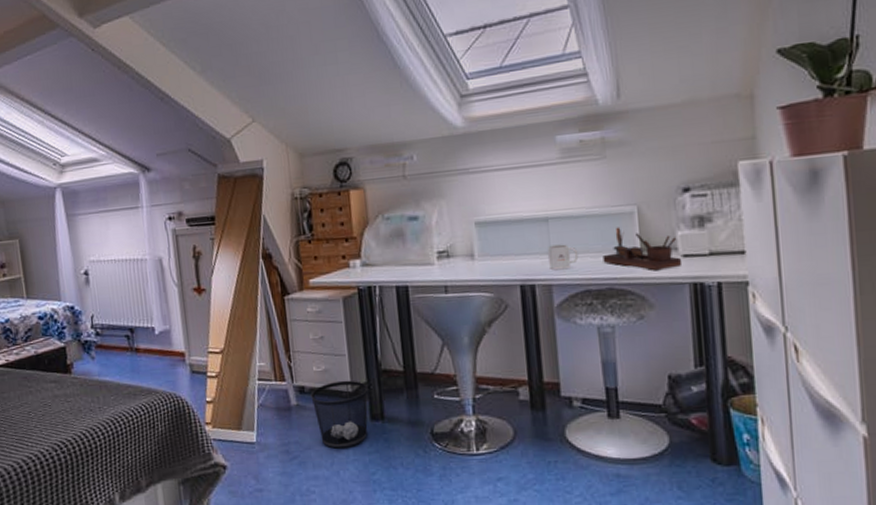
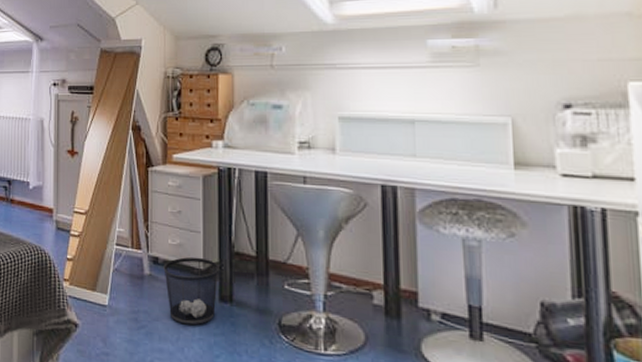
mug: present [547,244,579,271] -> none [411,148,445,175]
desk organizer: present [602,227,683,271] -> none [471,137,561,188]

